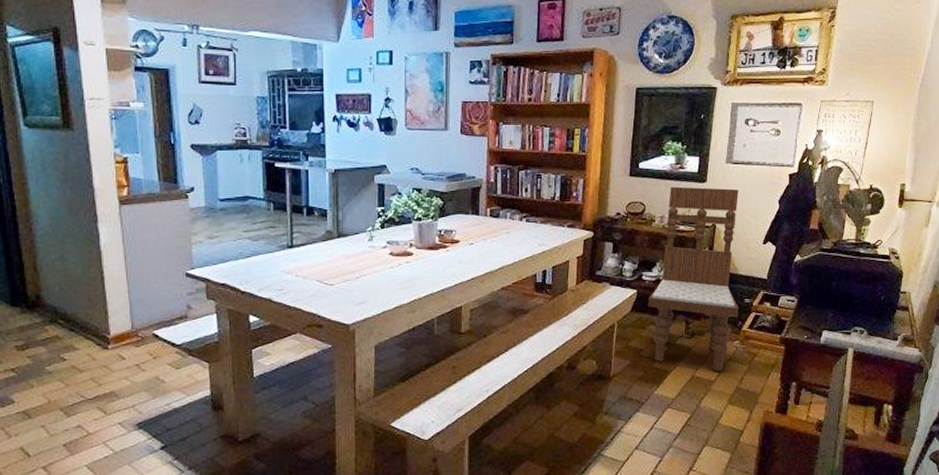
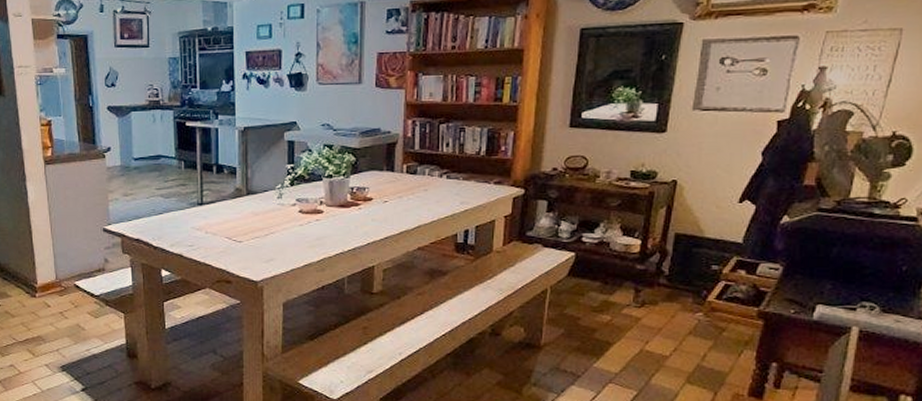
dining chair: present [648,186,739,371] -> none [588,137,708,346]

